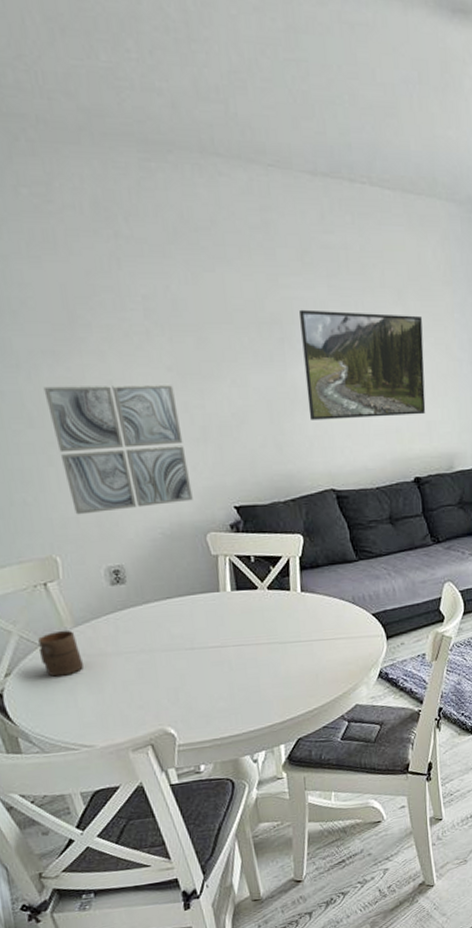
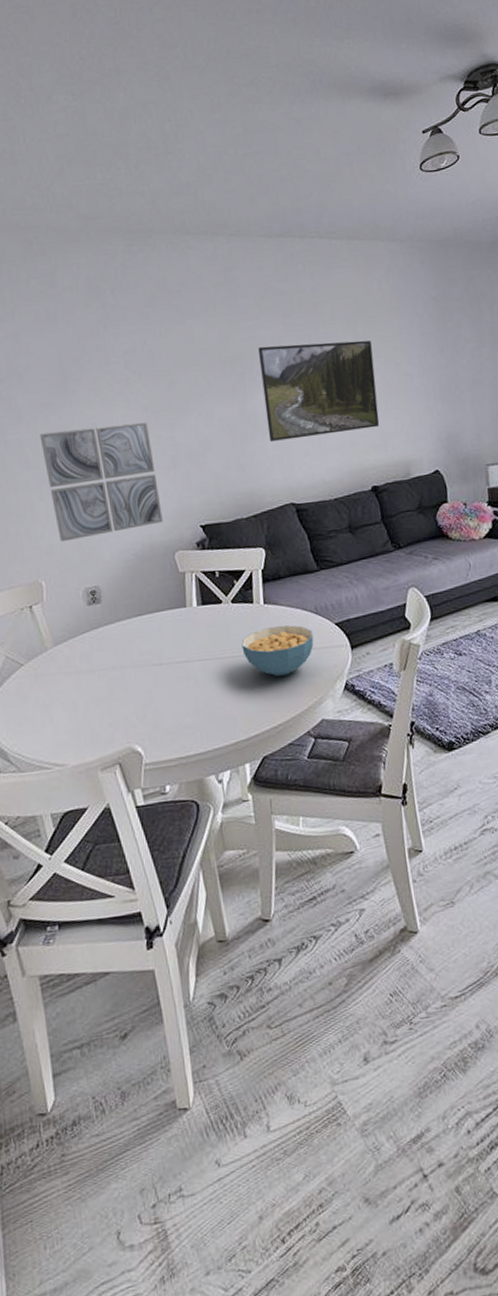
cup: present [38,630,83,677] -> none [22,649,60,695]
cereal bowl: none [277,614,351,664] -> present [241,625,314,677]

